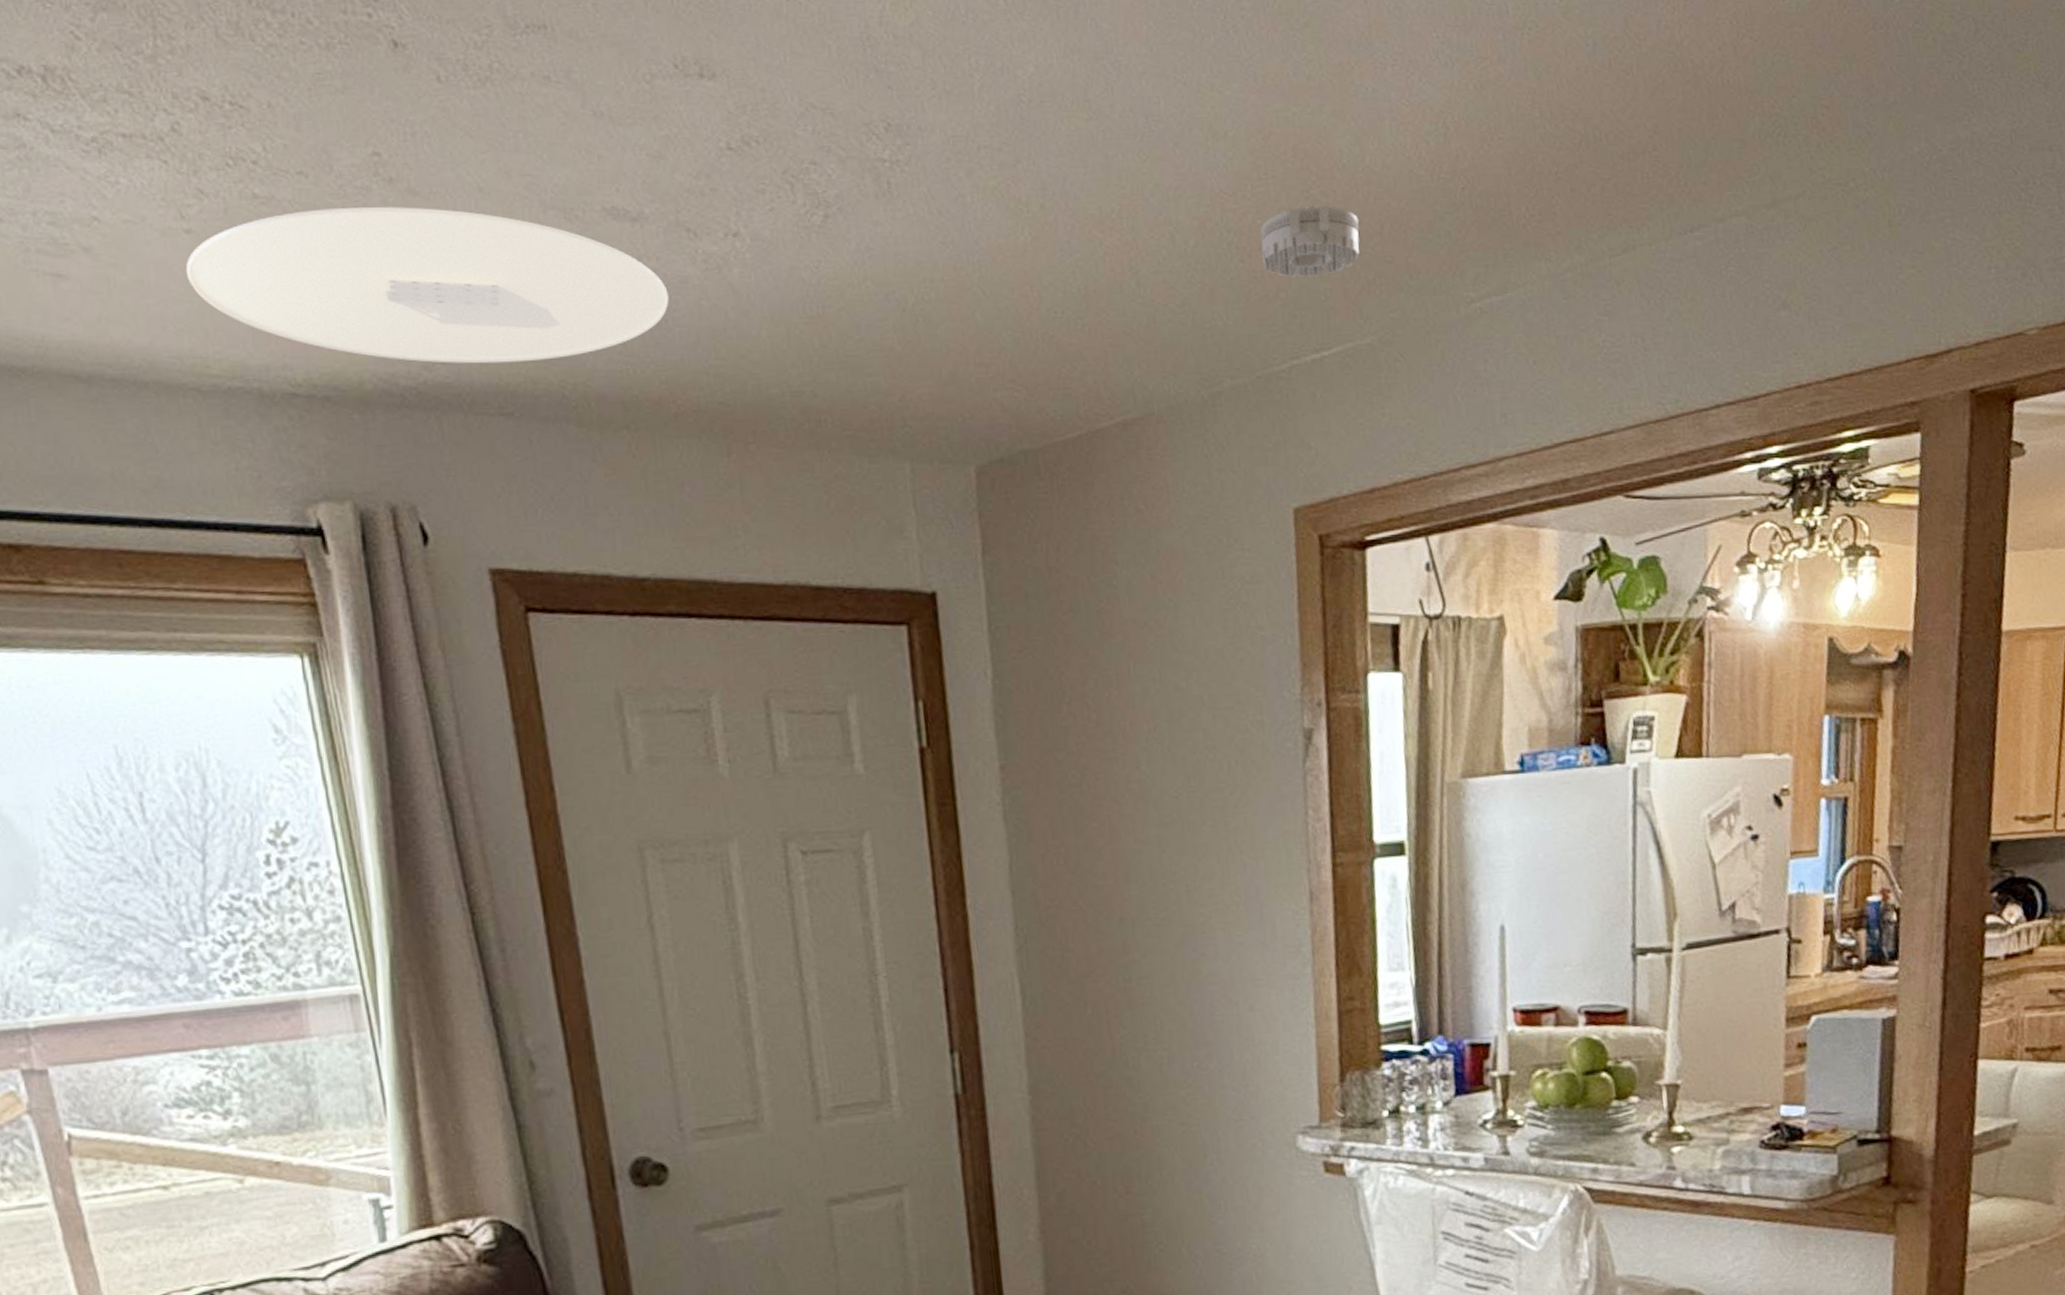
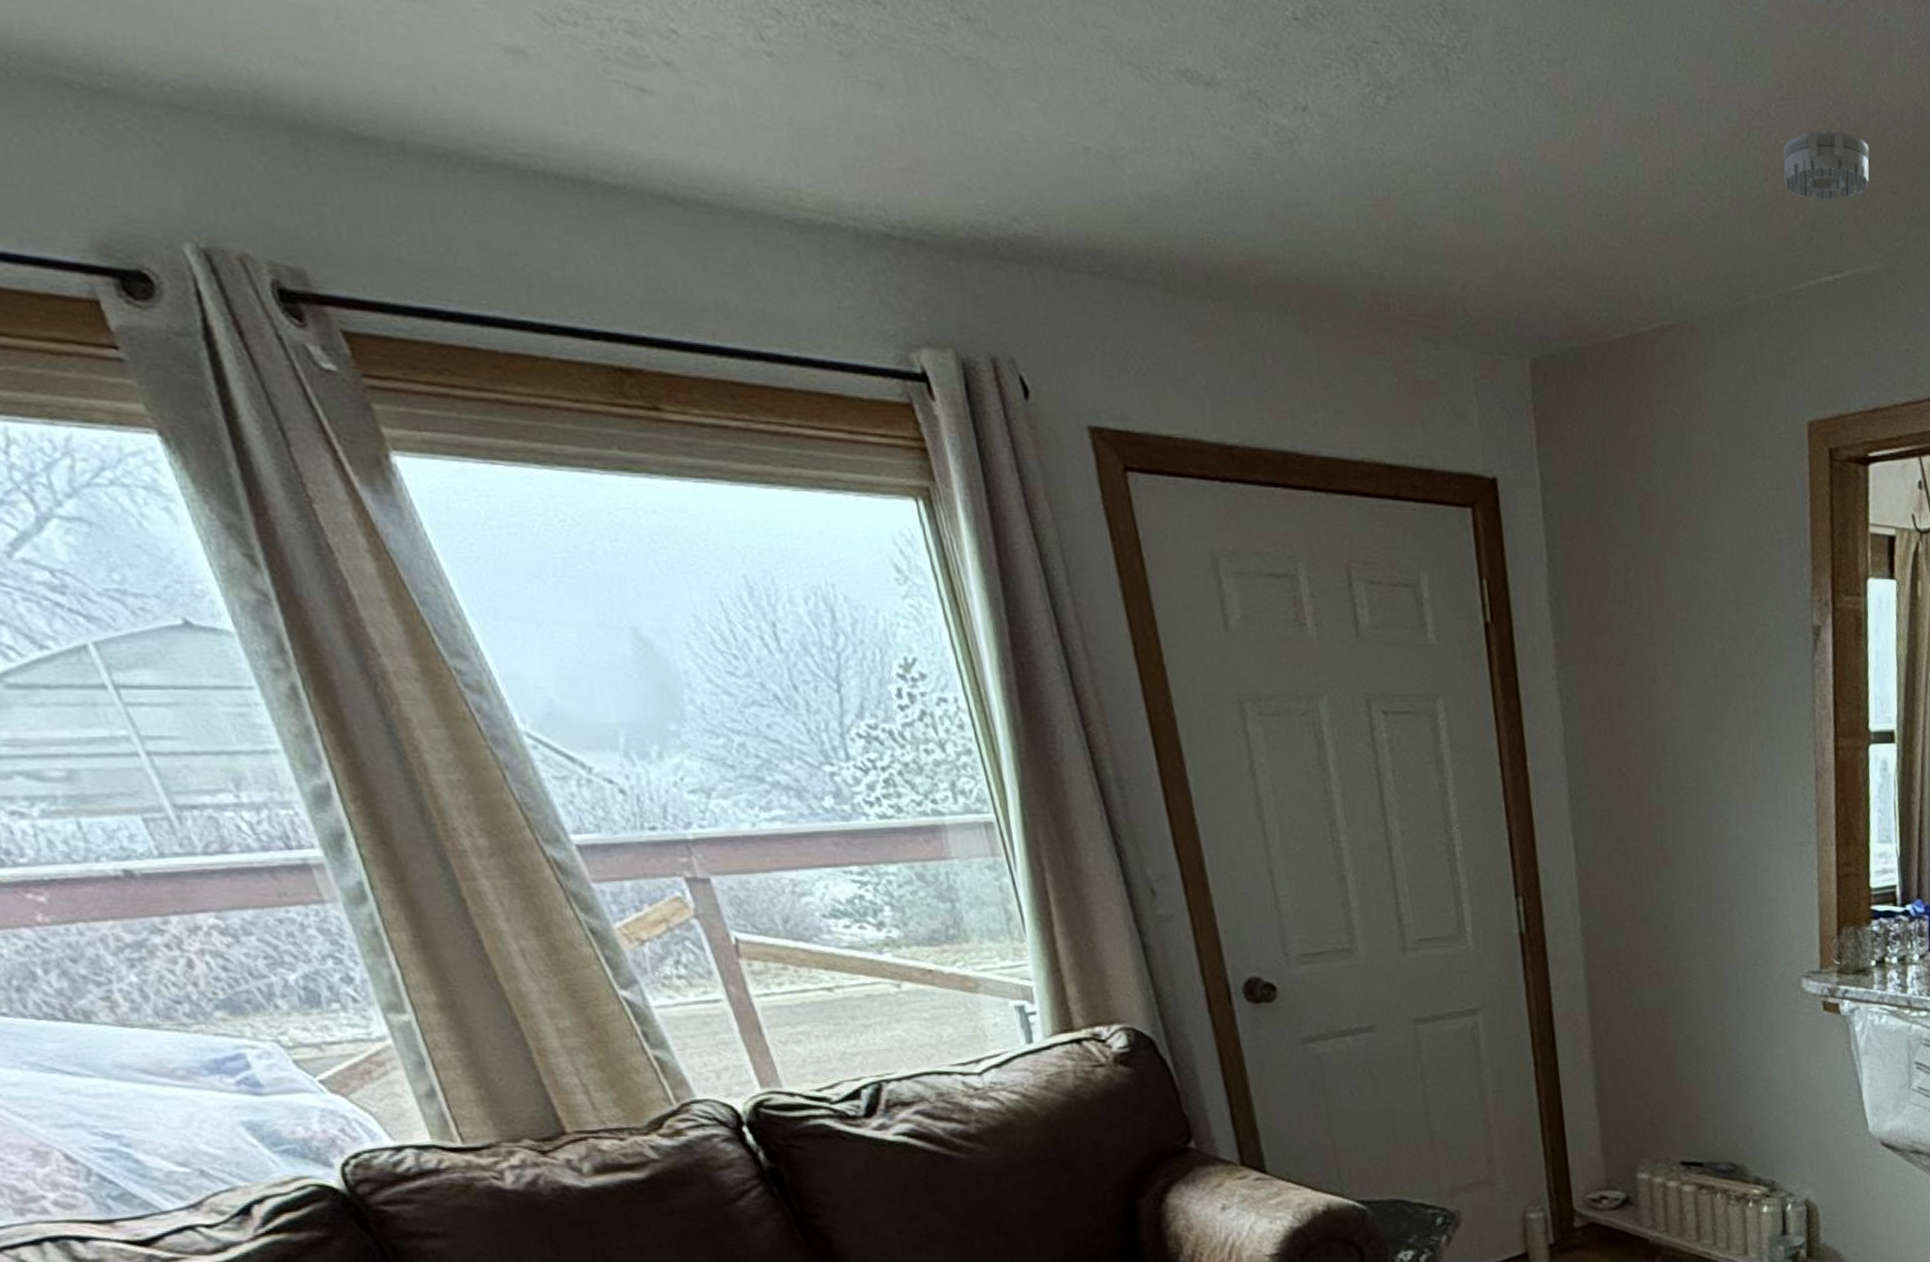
ceiling light: present [185,206,669,364] -> none [770,43,1245,222]

